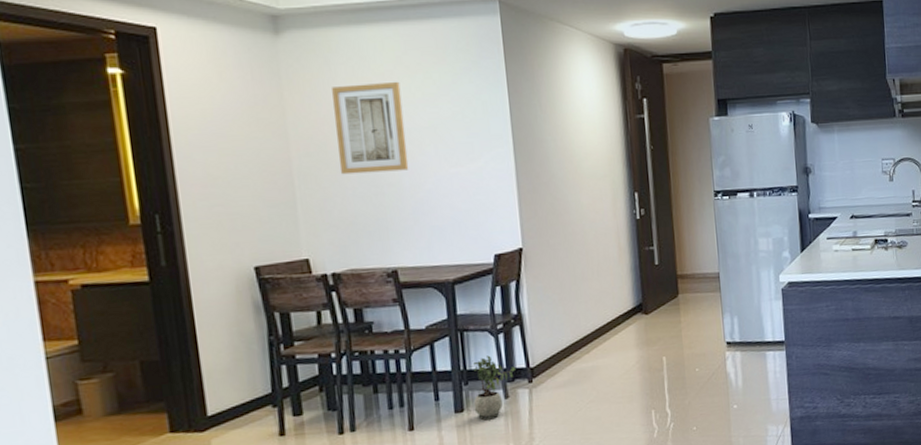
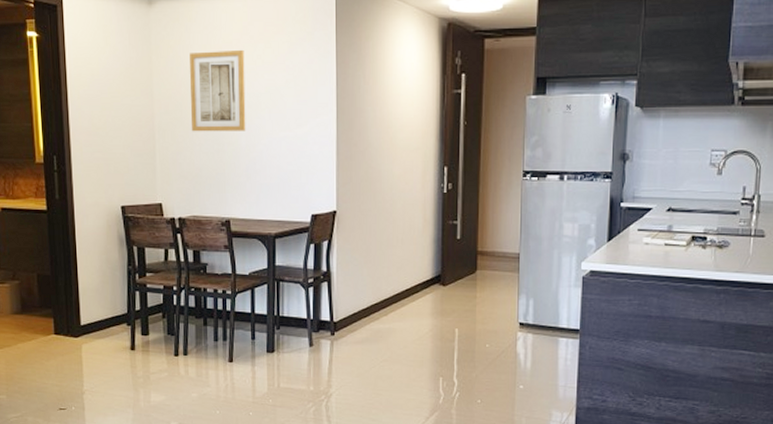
potted plant: present [472,355,515,420] -> none [283,305,320,363]

